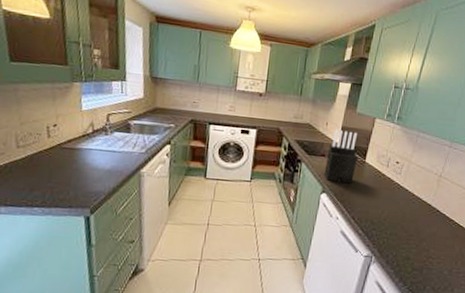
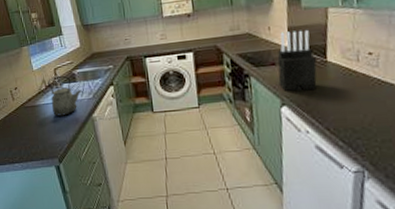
kettle: none [95,122,134,166] -> present [47,76,82,117]

